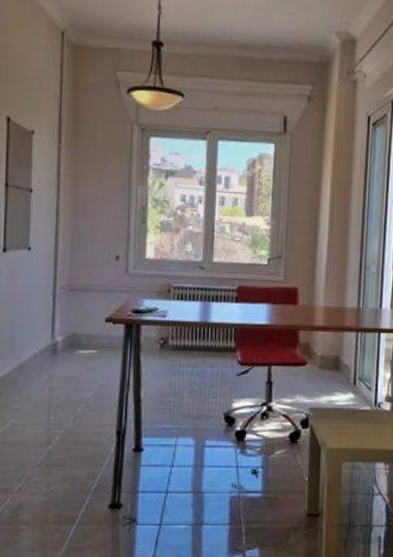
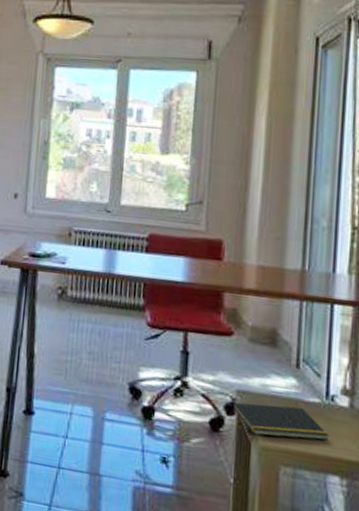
notepad: none [305,415,377,441] -> present [230,402,330,441]

